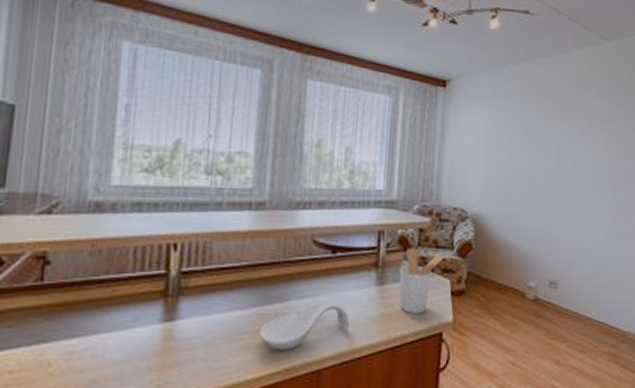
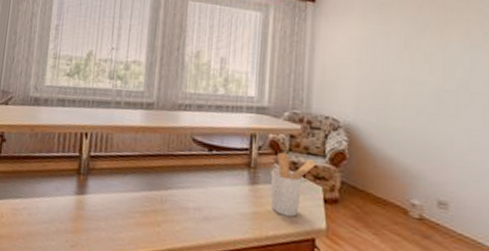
spoon rest: present [259,300,350,350] -> none [147,193,225,233]

